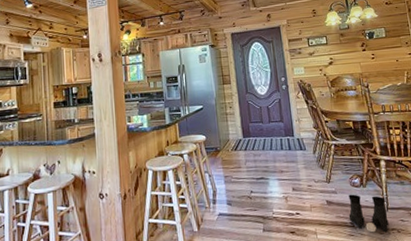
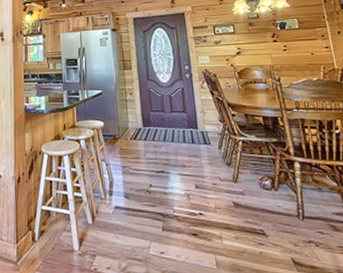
boots: present [348,194,389,233] -> none [258,197,305,245]

